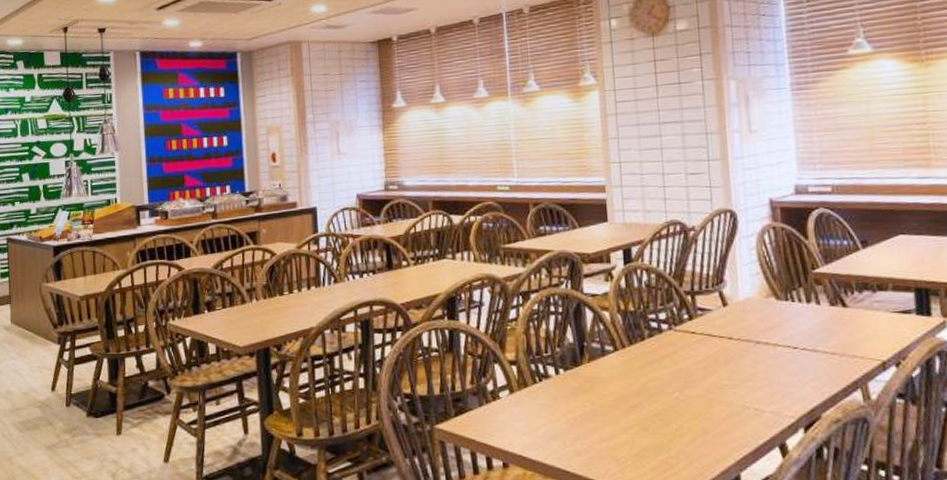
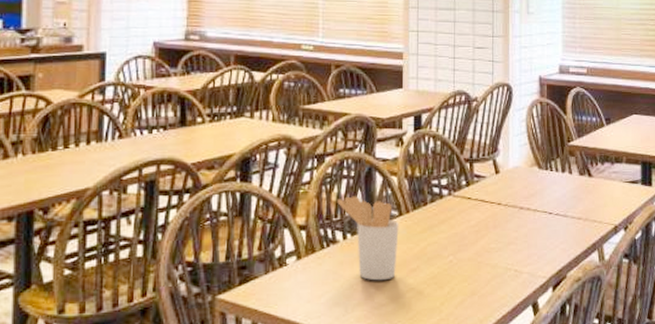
utensil holder: none [546,332,616,416] -> present [337,196,399,281]

